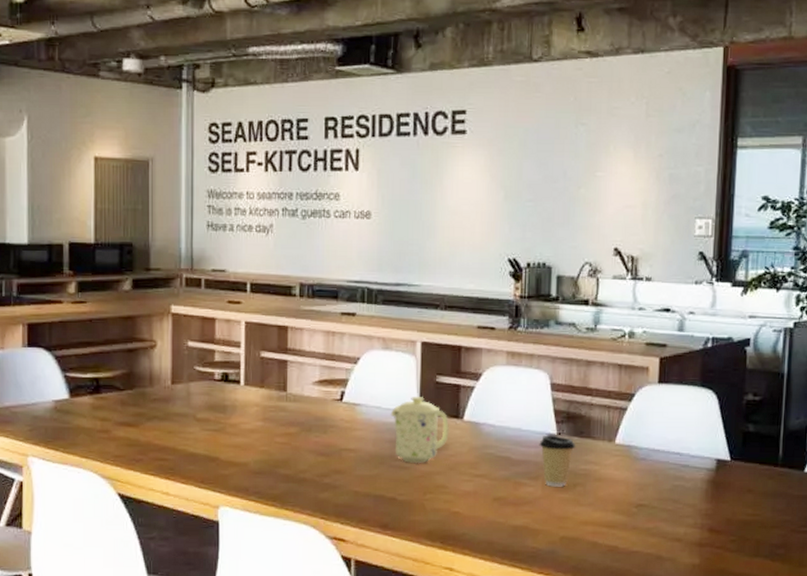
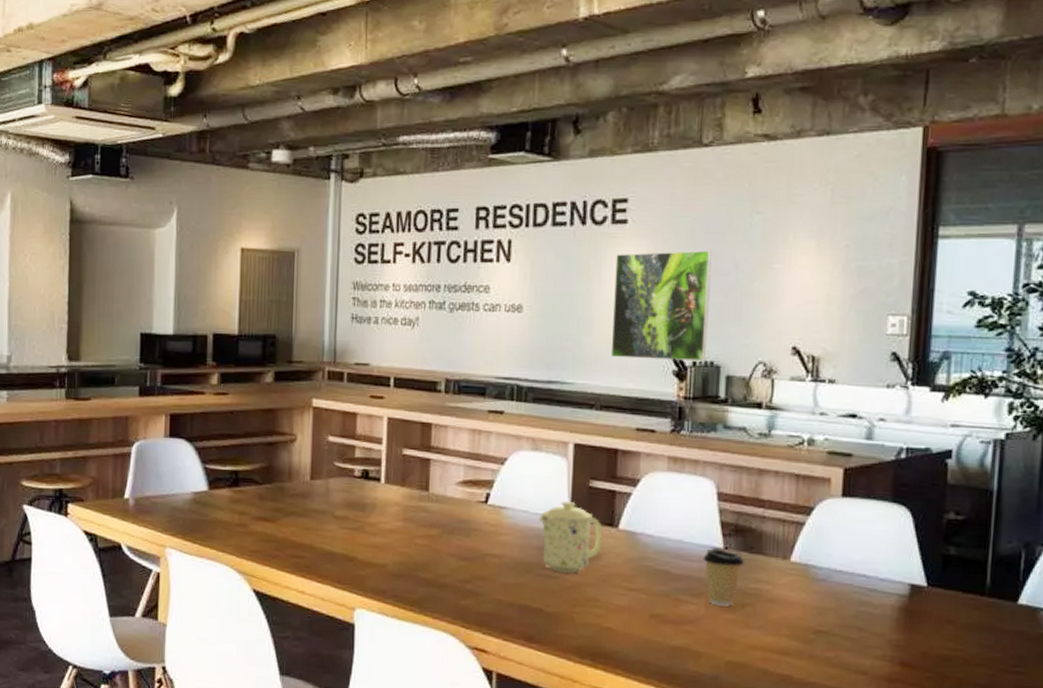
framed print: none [453,159,542,263] -> present [610,250,712,362]

